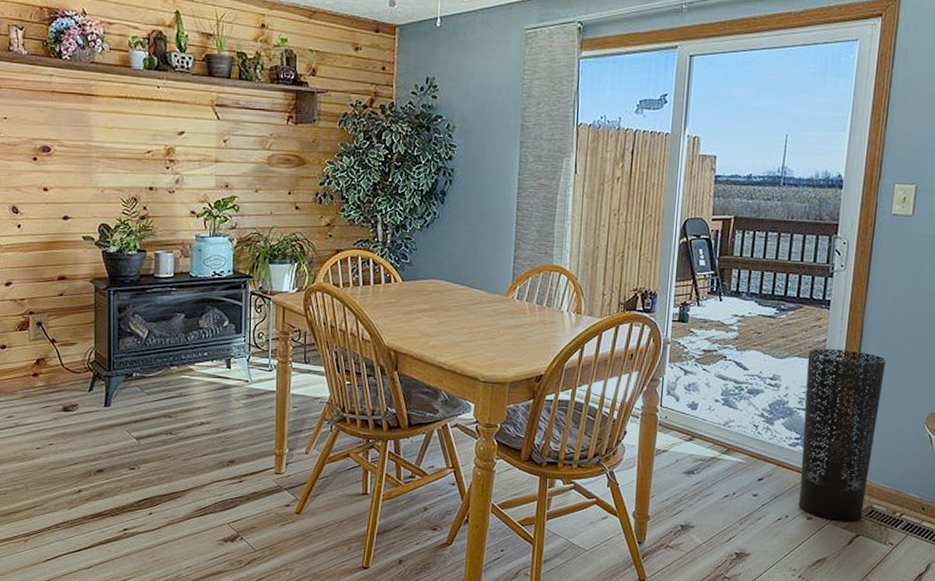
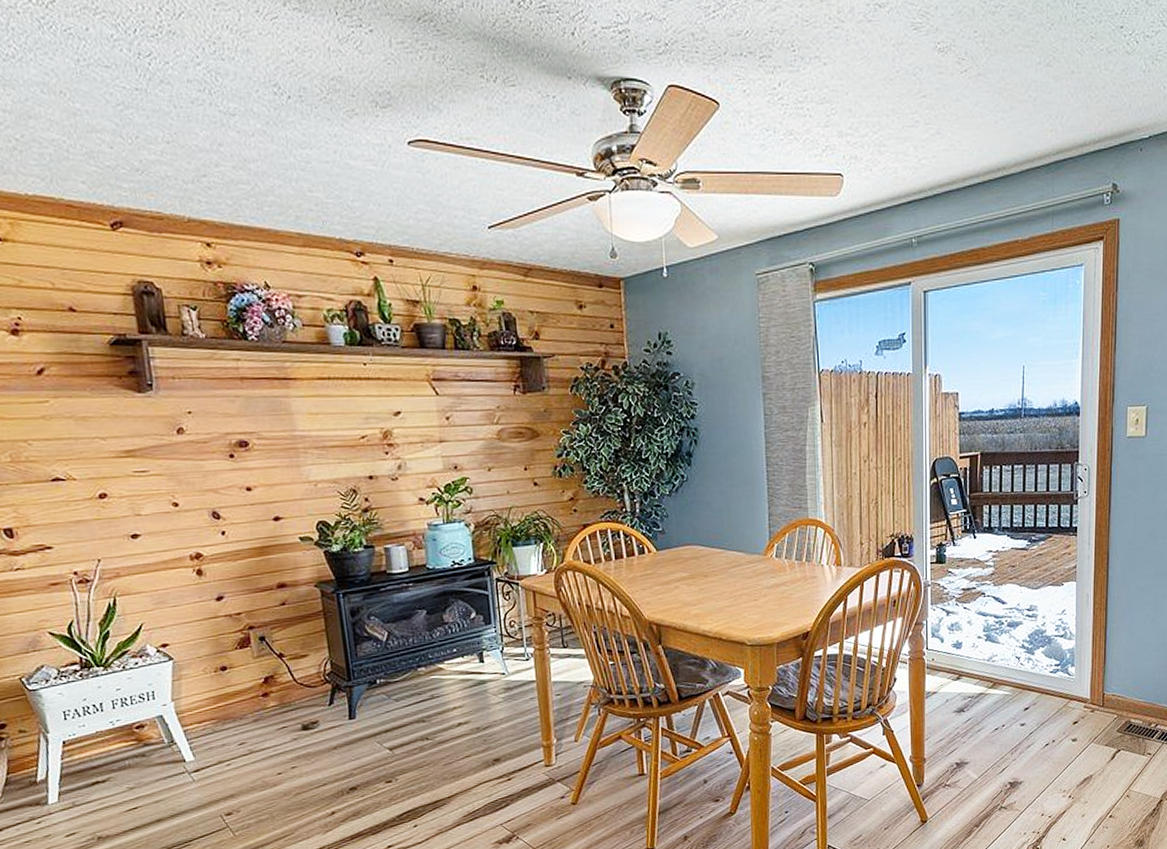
umbrella stand: present [798,349,886,523] -> none [1060,573,1132,740]

